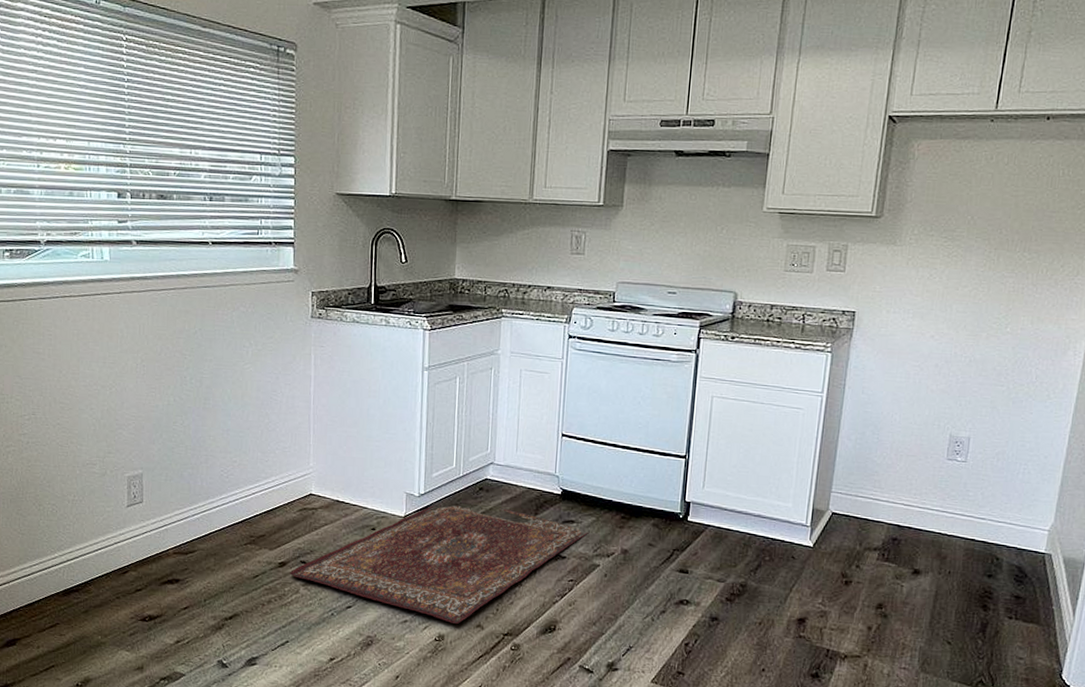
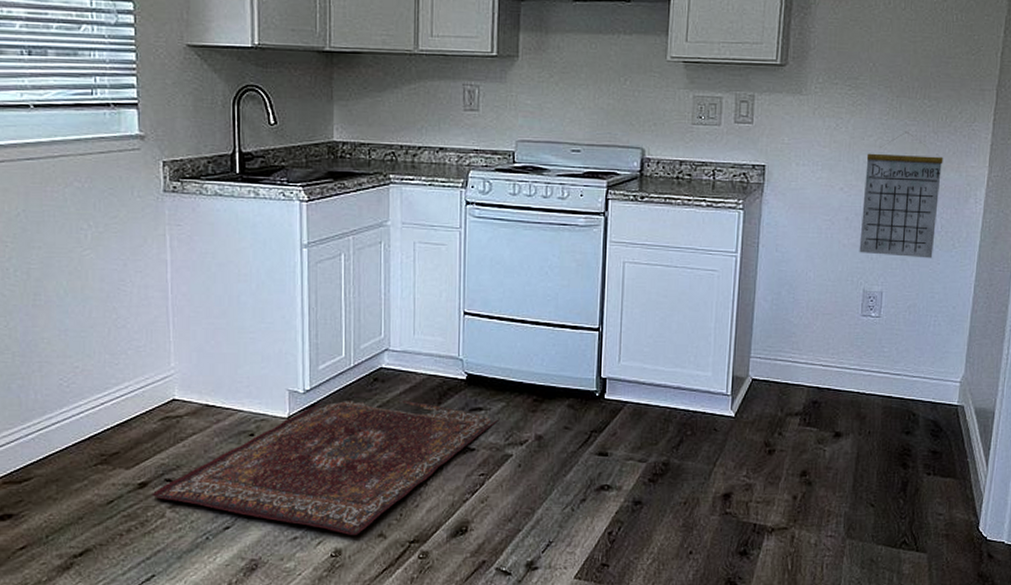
calendar: none [947,284,1042,408] -> present [859,132,943,259]

